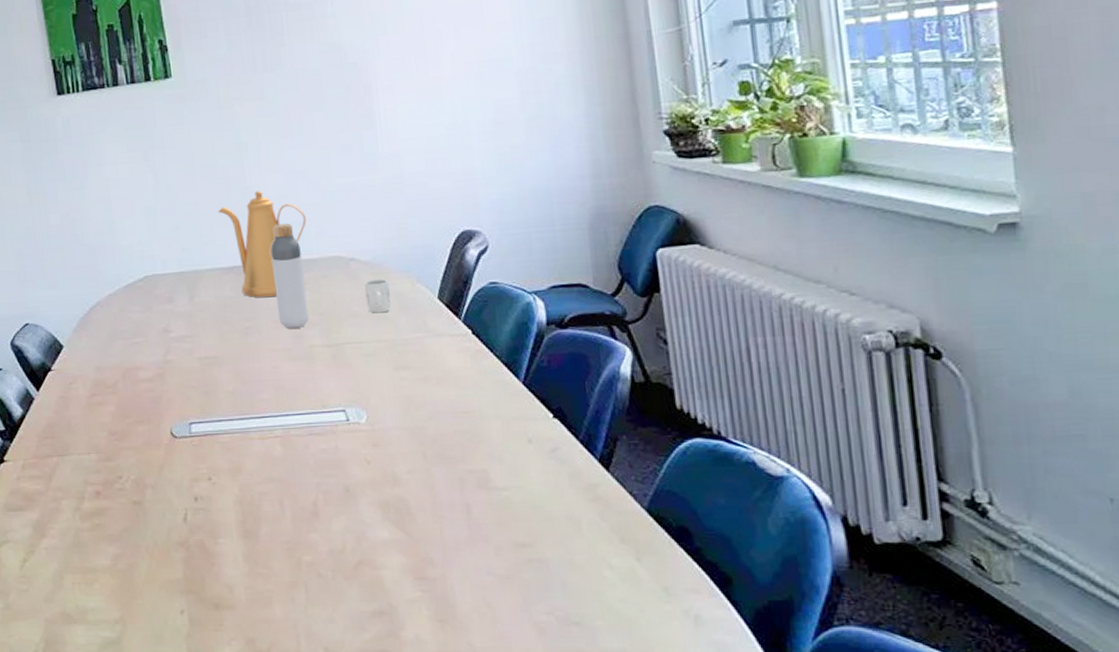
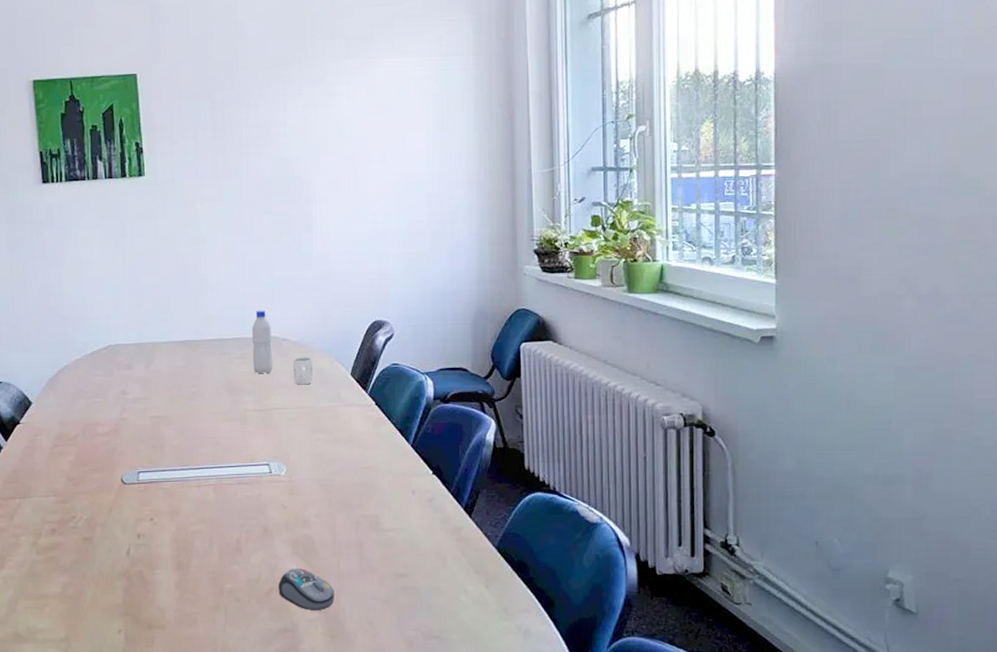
coffee pot: present [217,191,306,298] -> none [175,278,249,368]
bottle: present [270,223,309,329] -> none [218,307,246,396]
water bottle: none [311,225,340,303] -> present [252,310,272,374]
computer mouse: none [368,537,440,588] -> present [278,568,335,610]

